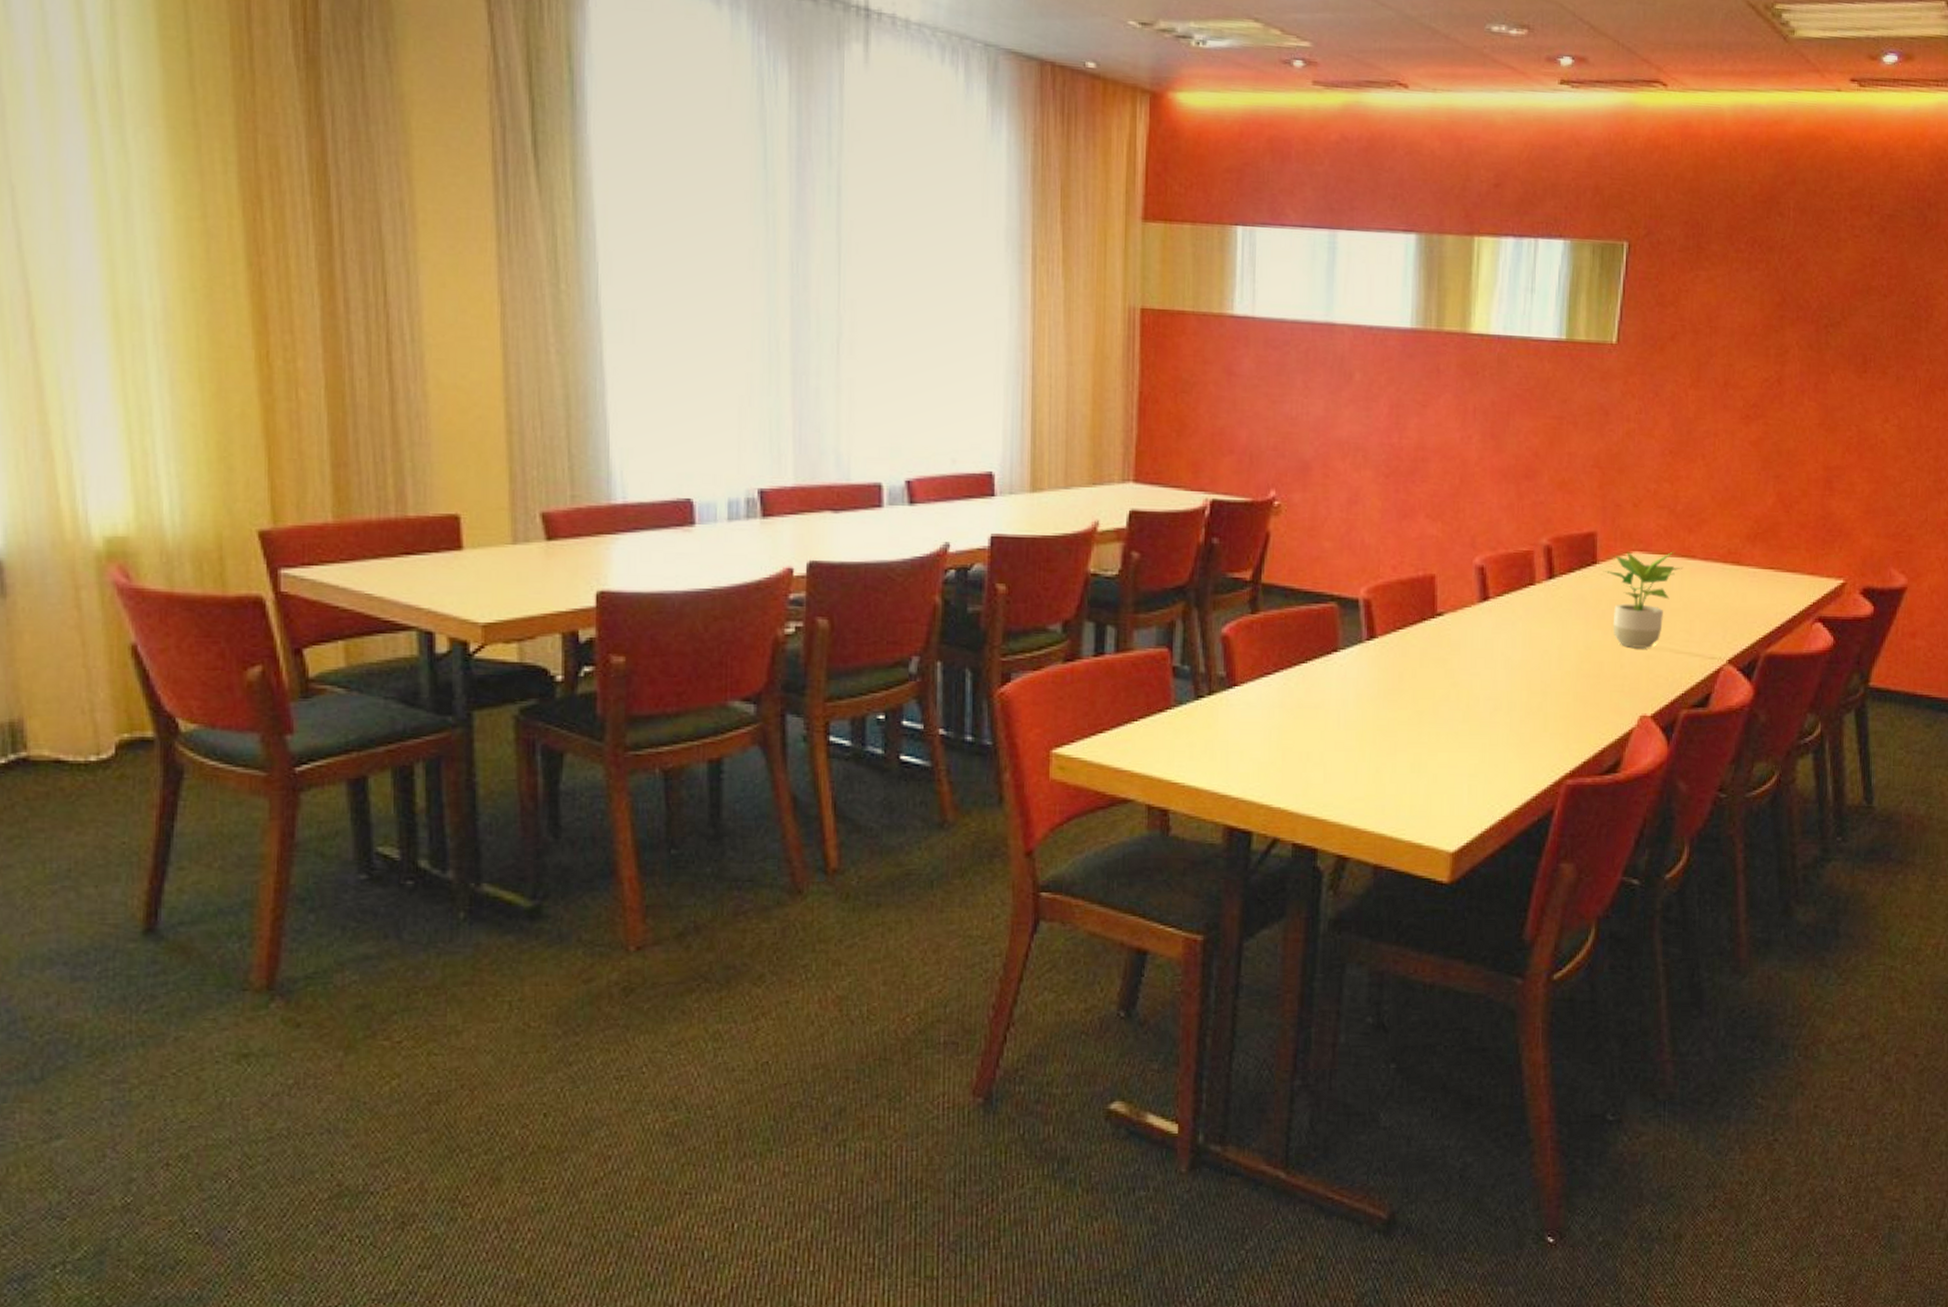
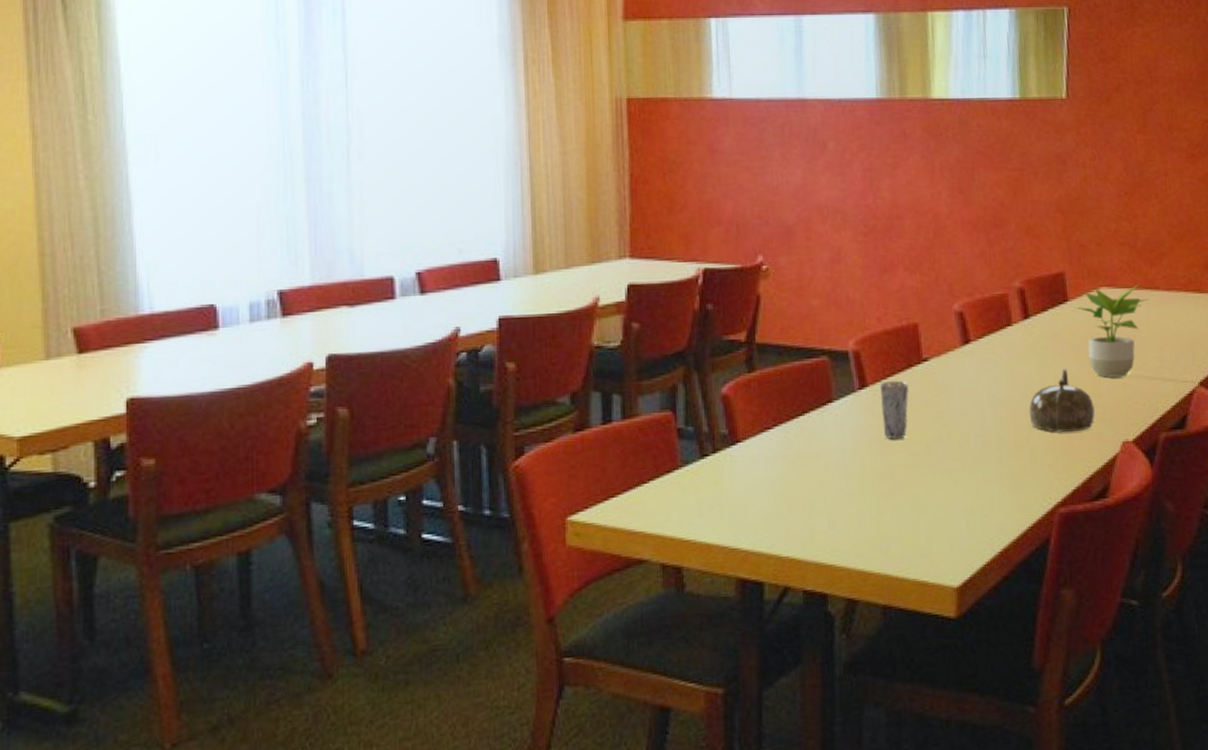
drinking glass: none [1388,633,1420,696] -> present [880,380,909,440]
teapot: none [1544,635,1614,701] -> present [1029,369,1095,432]

